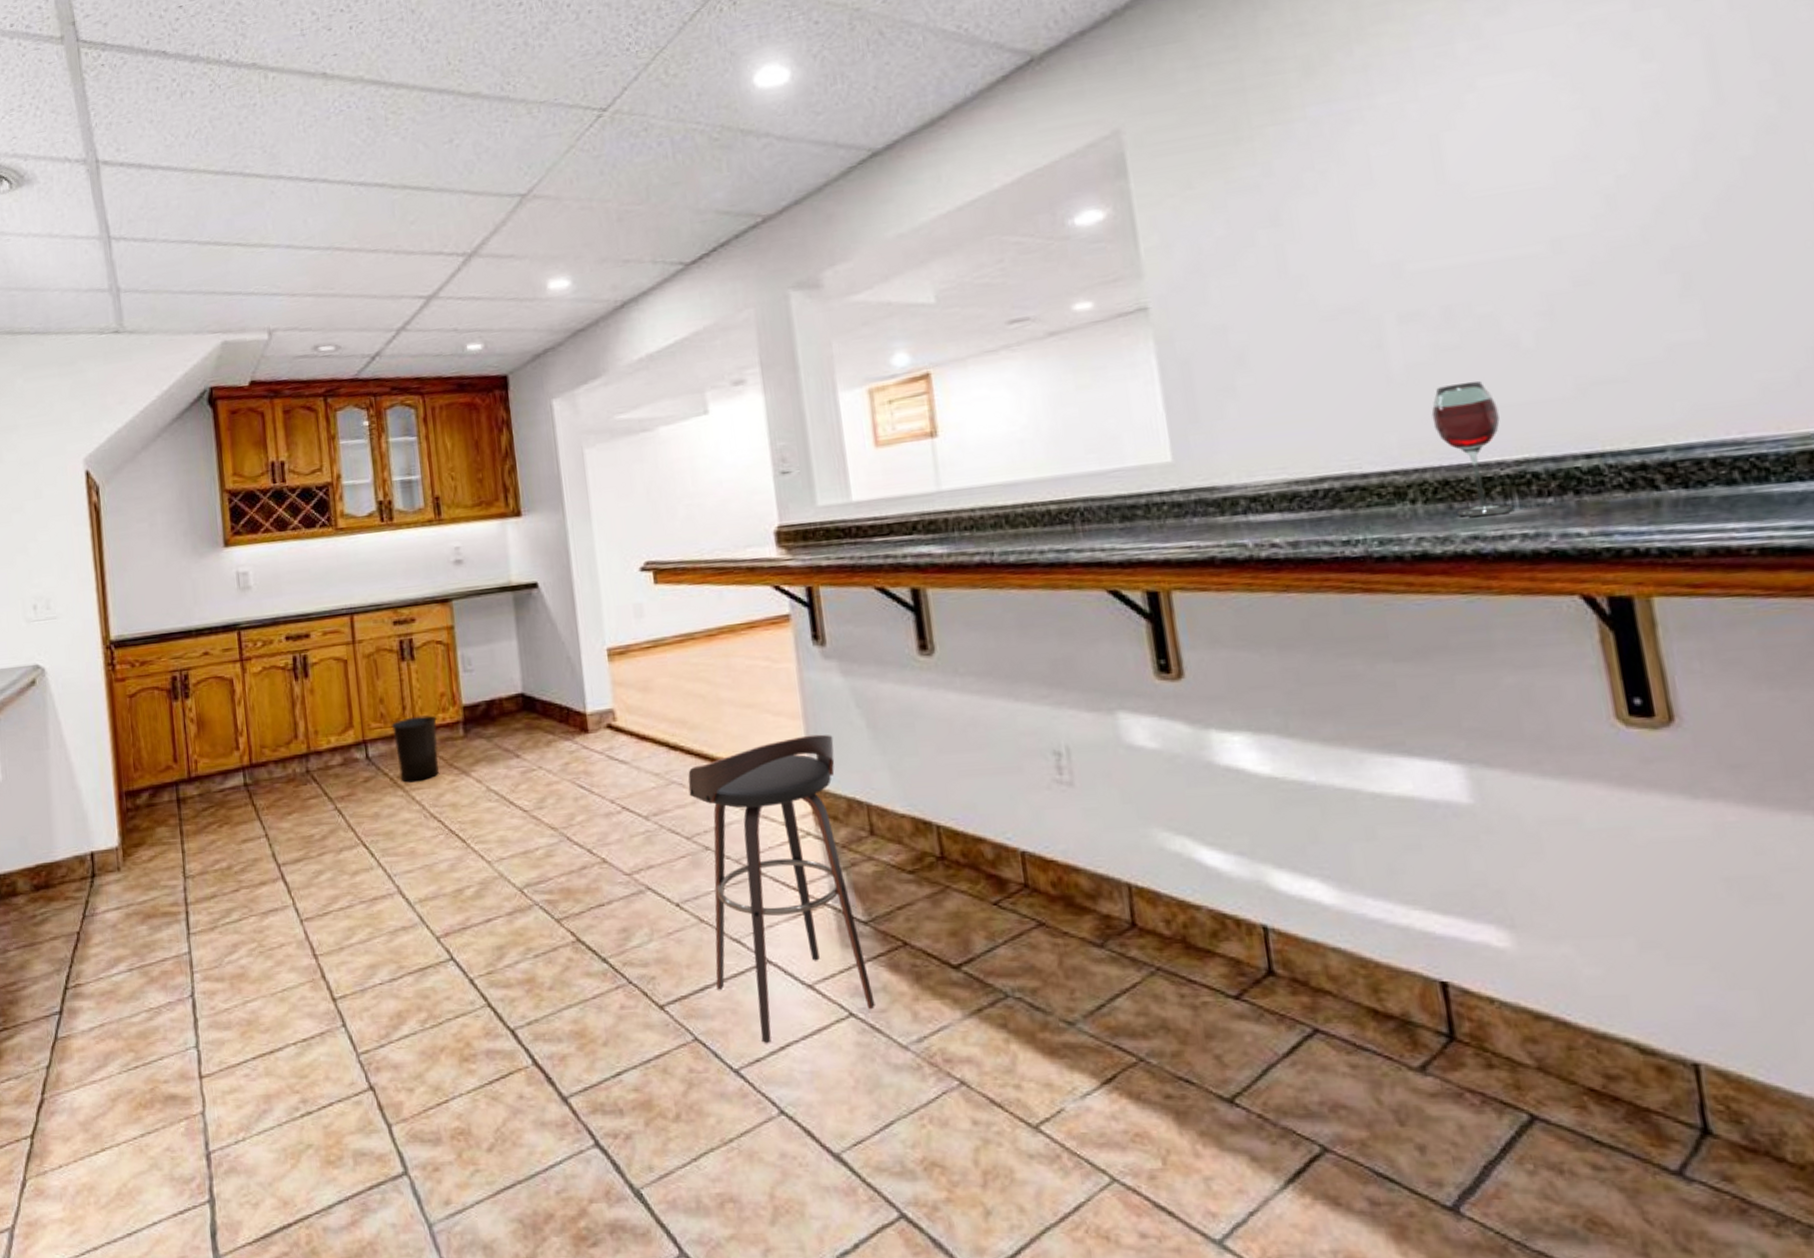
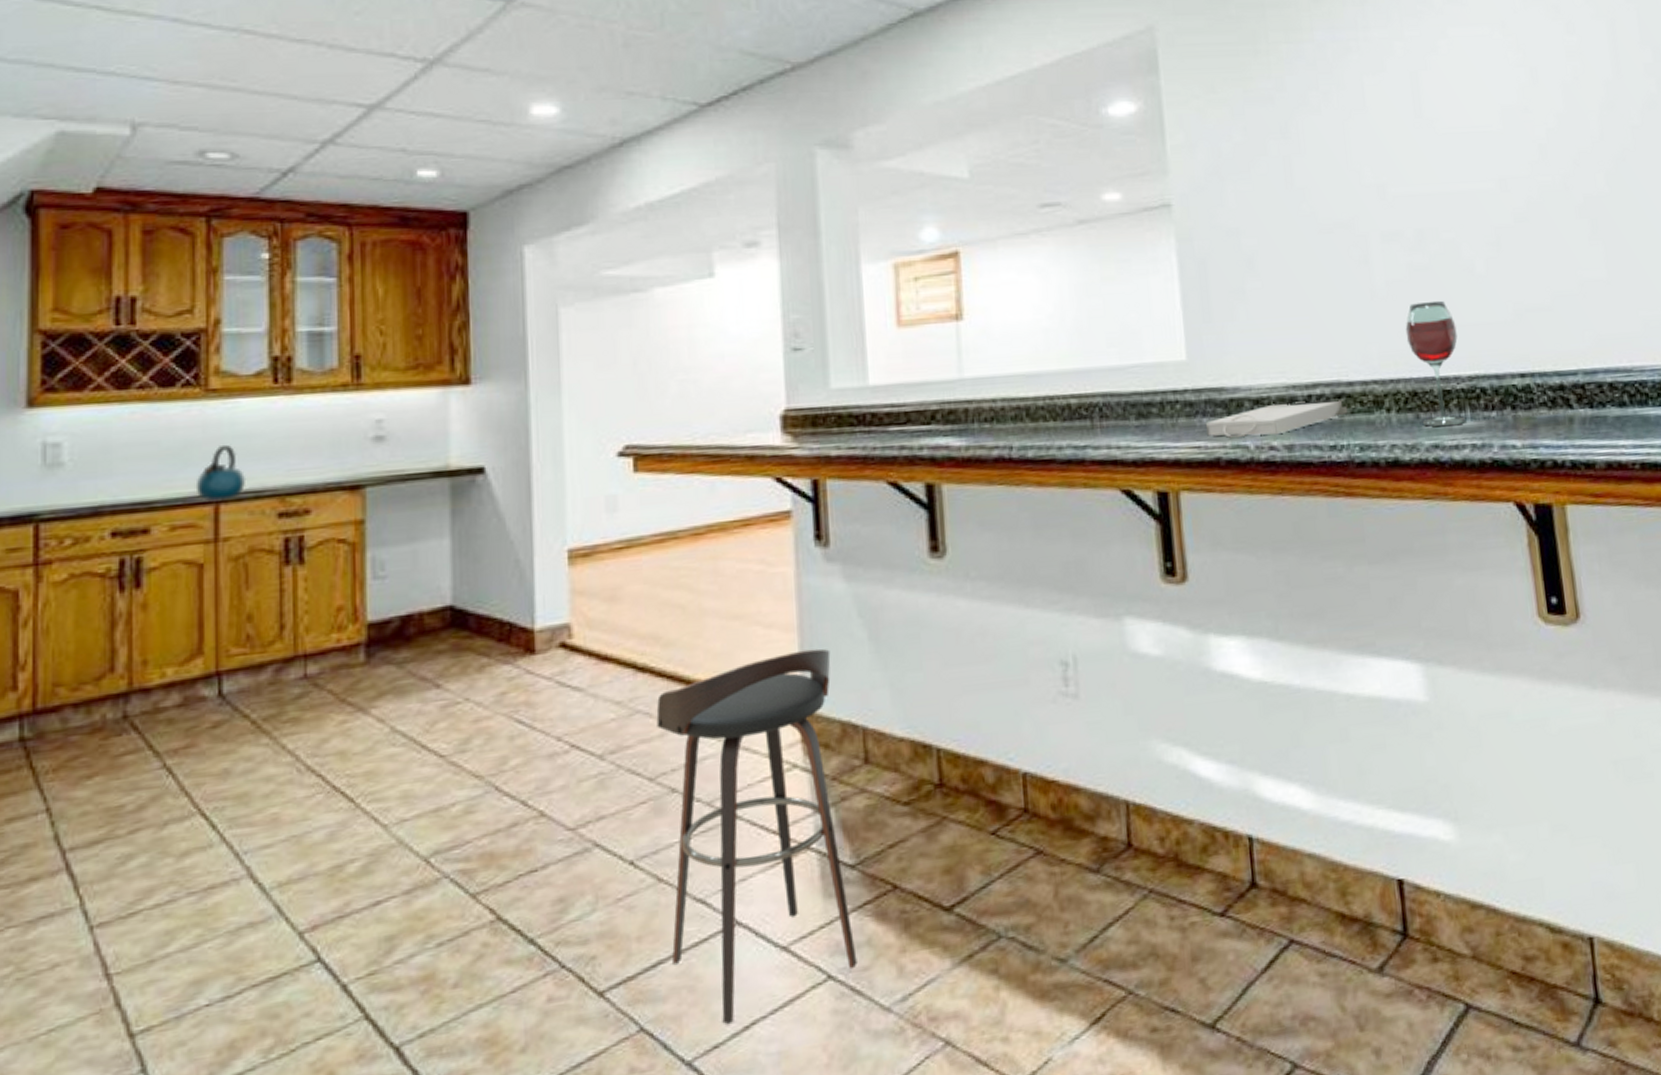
kettle: none [336,570,370,613] -> present [195,444,247,501]
waste bin: present [391,715,439,783] -> none [260,635,328,726]
tray: none [1197,493,1363,537] -> present [1206,400,1348,439]

